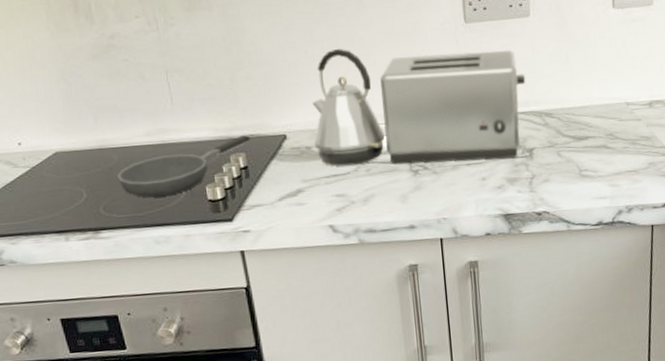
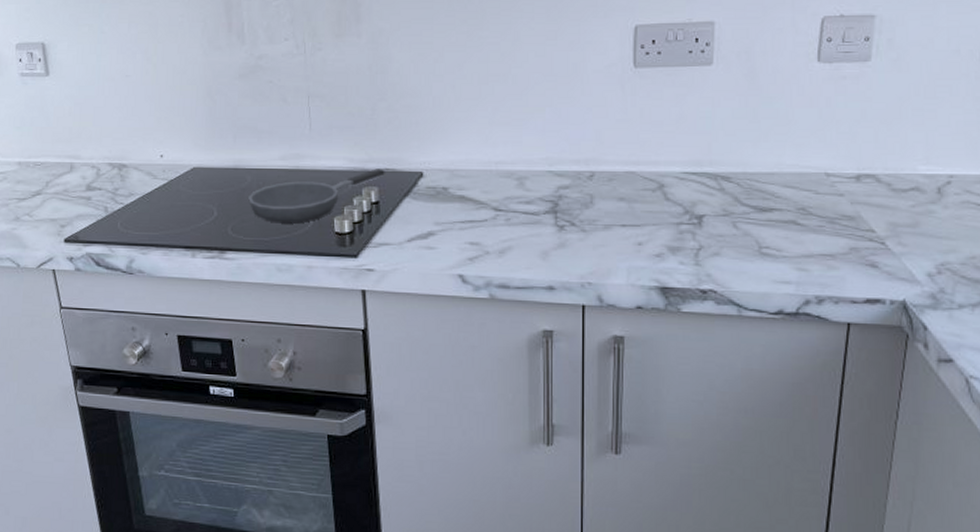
kettle: present [312,48,385,166] -> none [452,85,530,212]
toaster: present [380,50,526,163] -> none [531,99,701,223]

